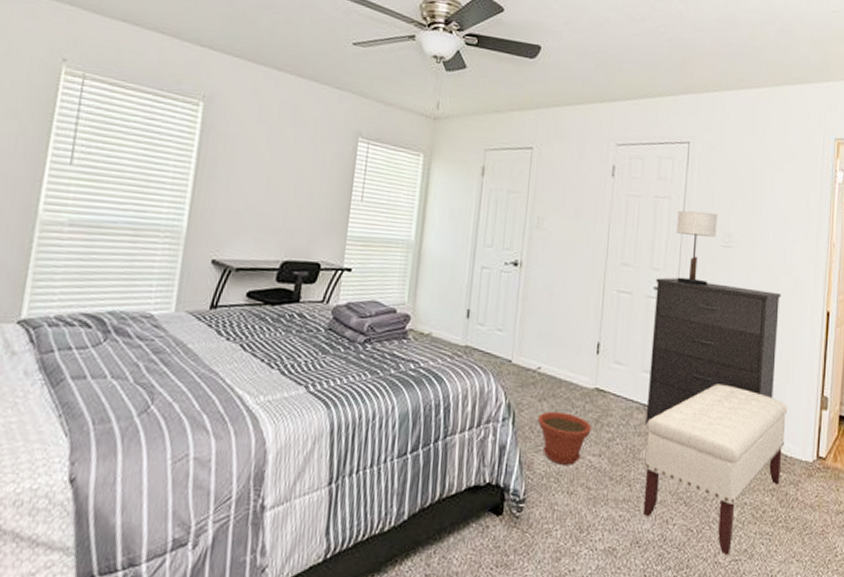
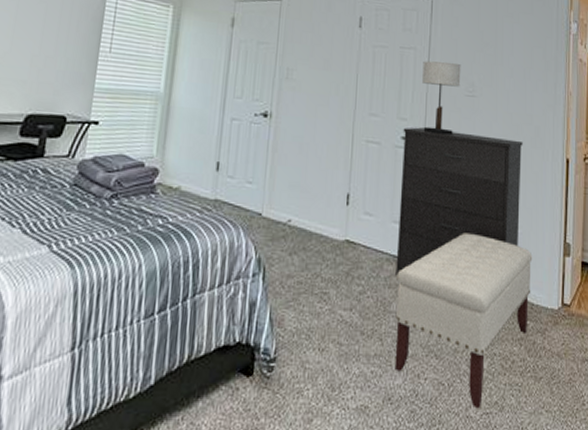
plant pot: present [537,411,592,465] -> none [288,265,342,321]

